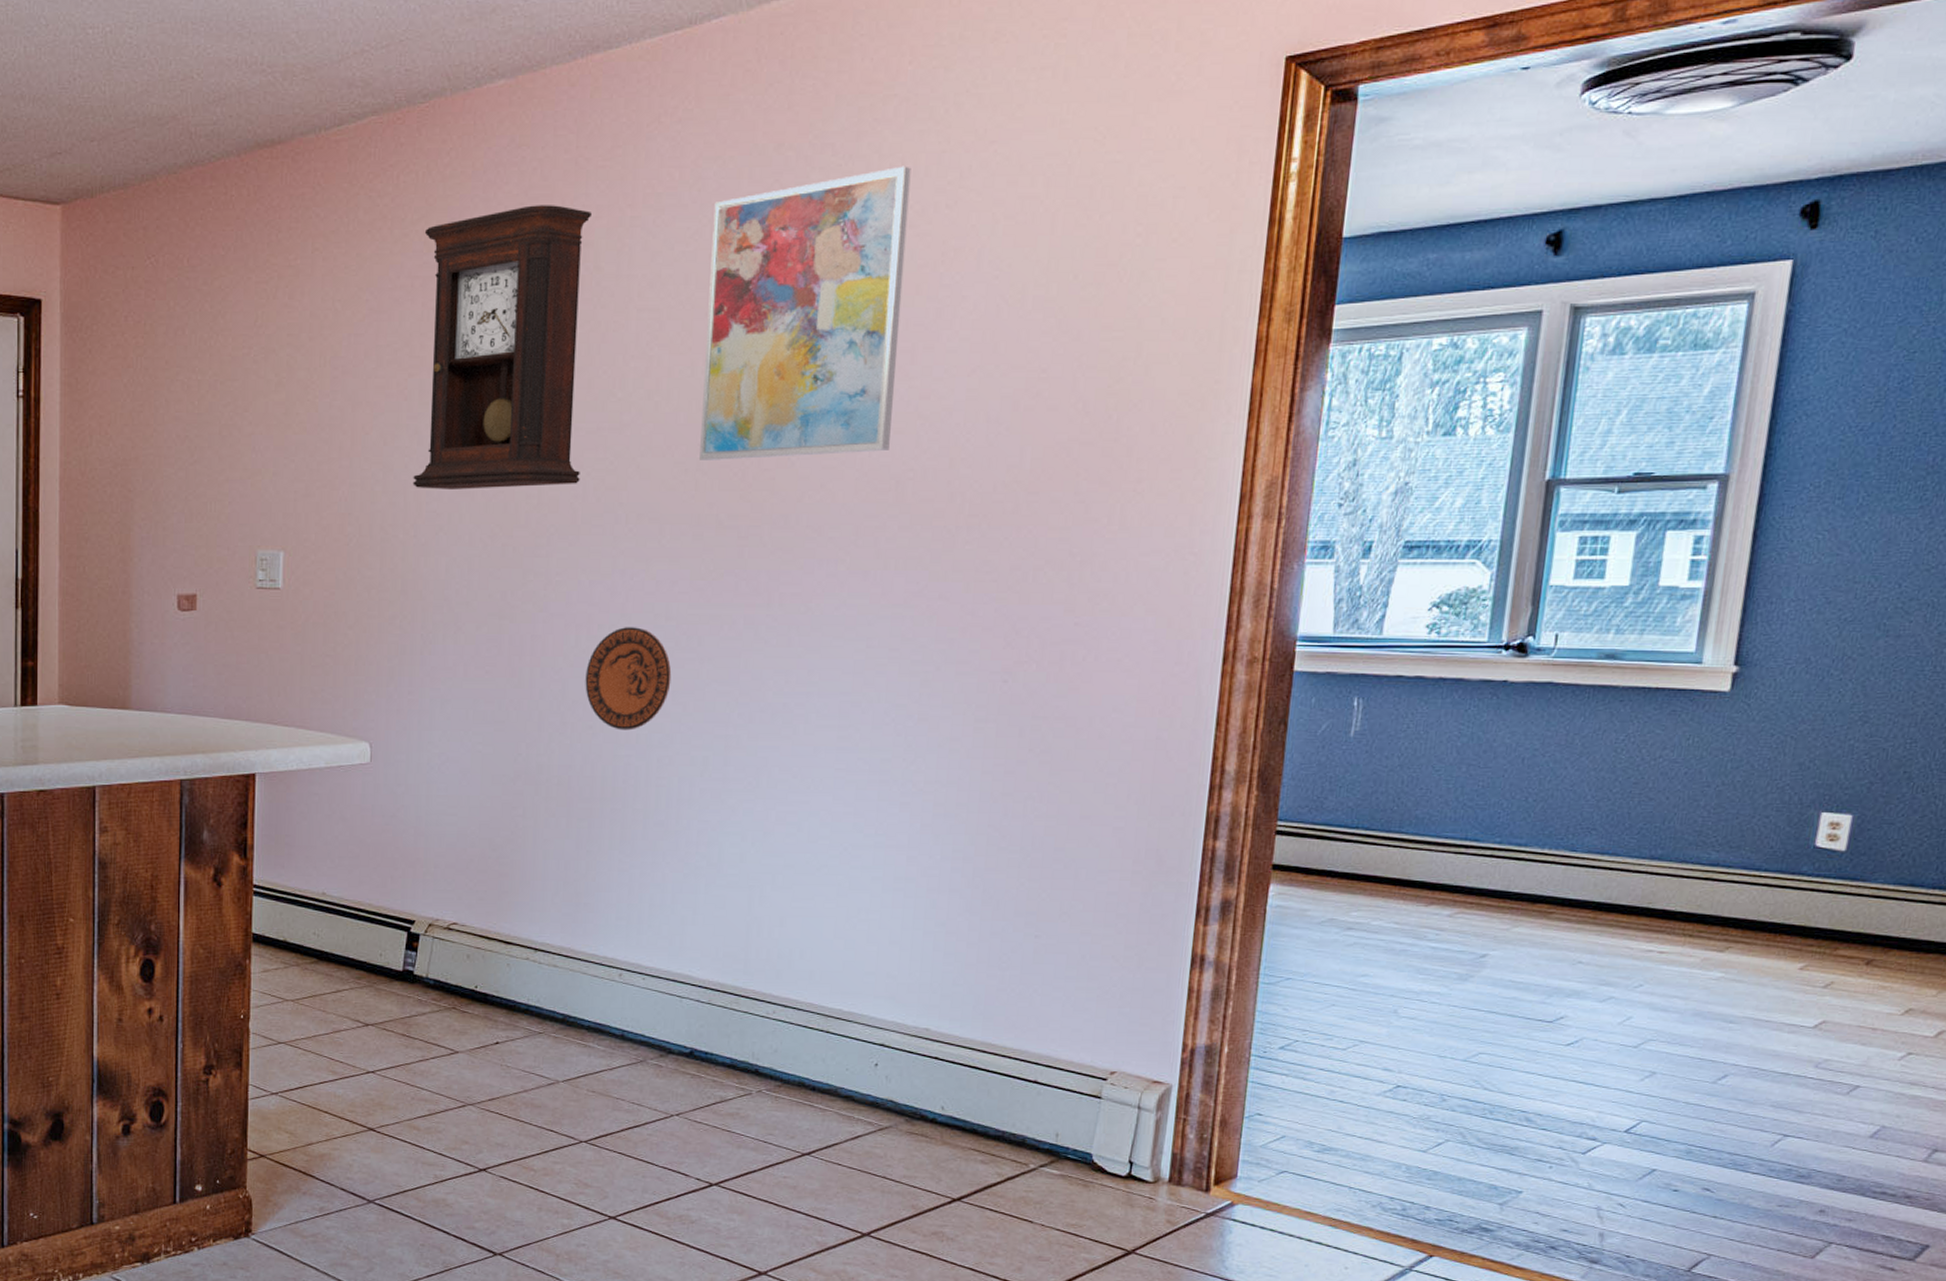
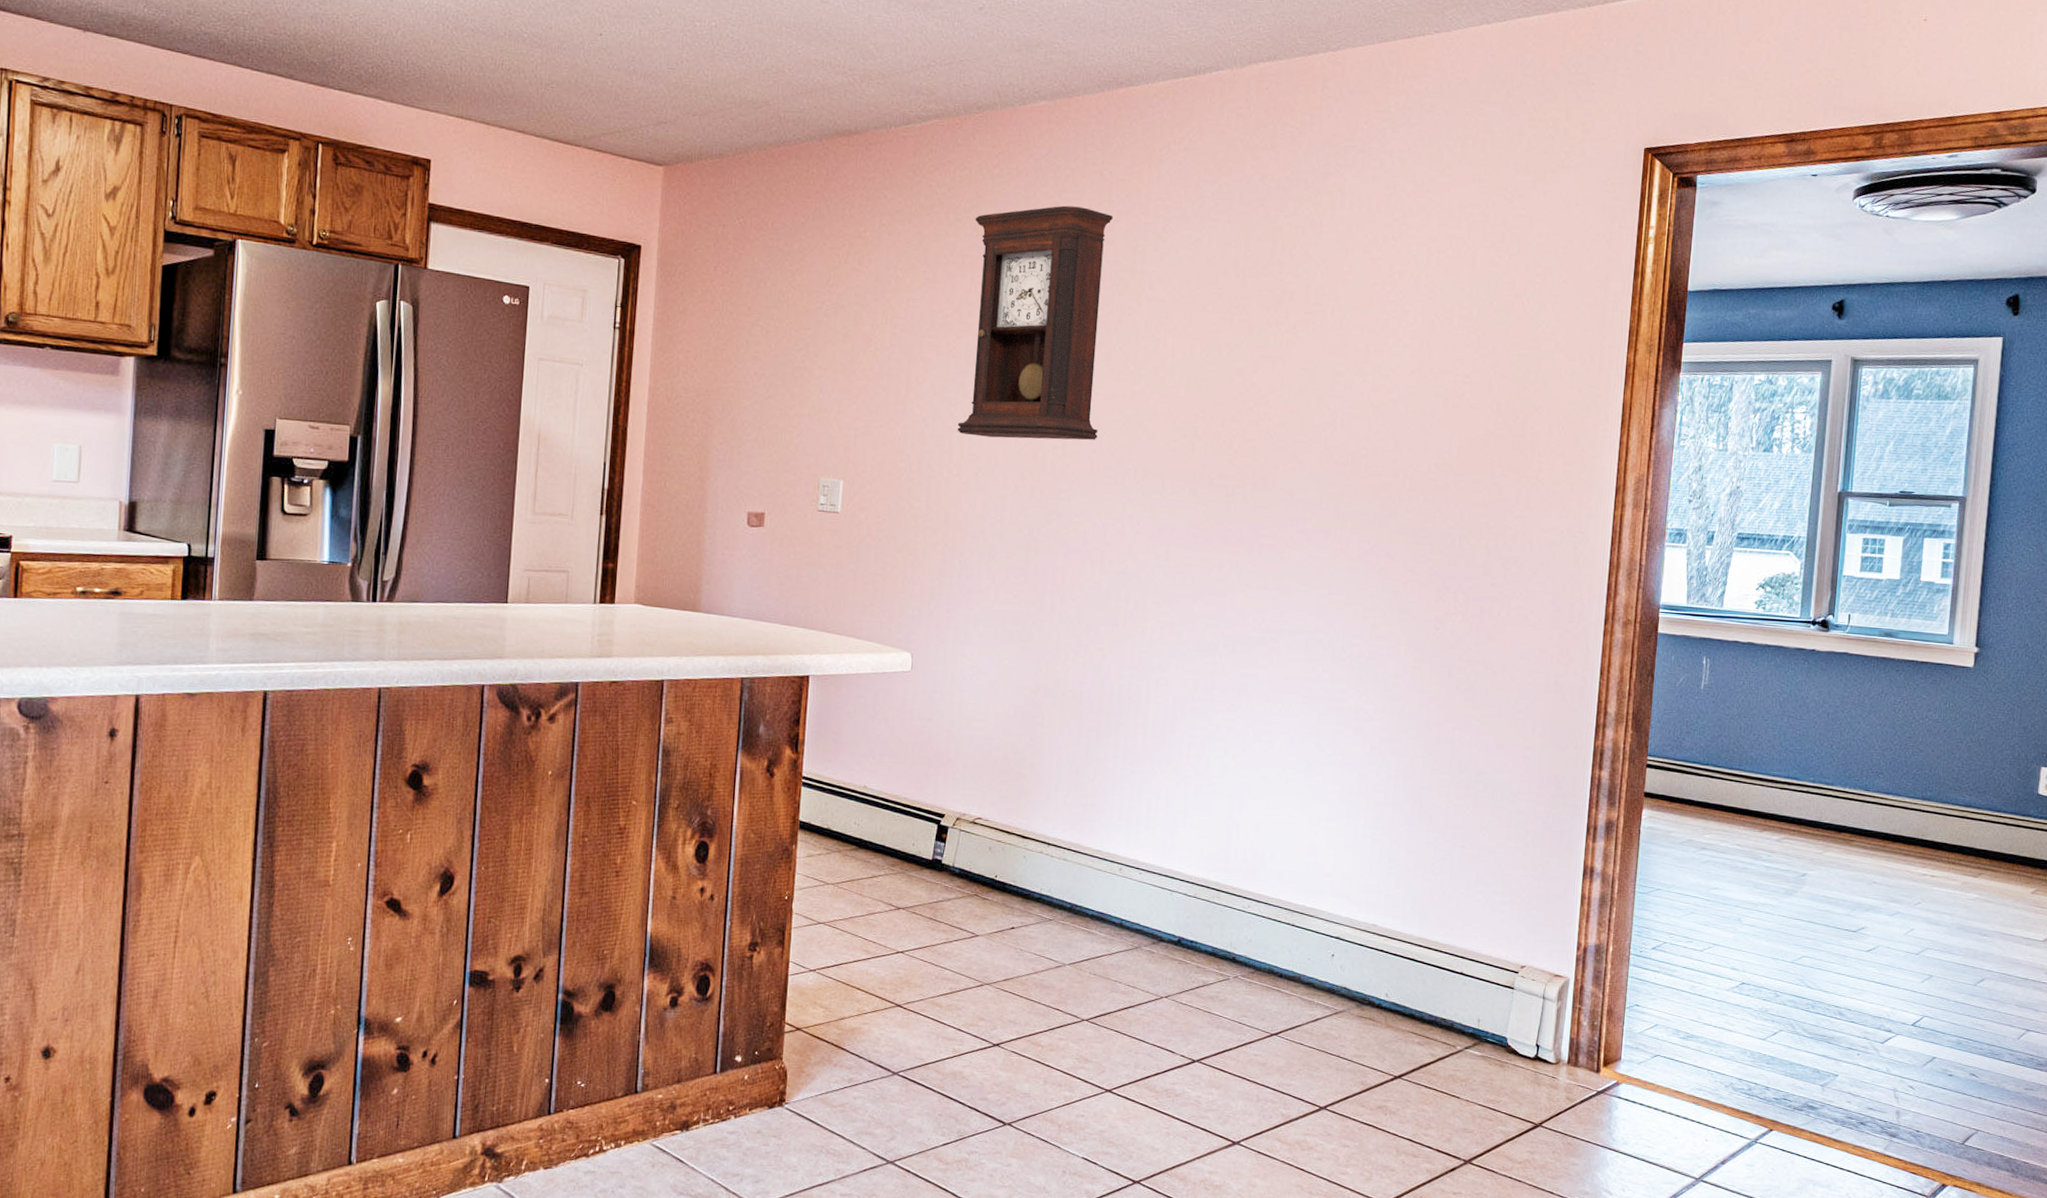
decorative plate: present [585,627,672,731] -> none [1097,564,1170,654]
wall art: present [699,166,911,460] -> none [1196,203,1366,432]

